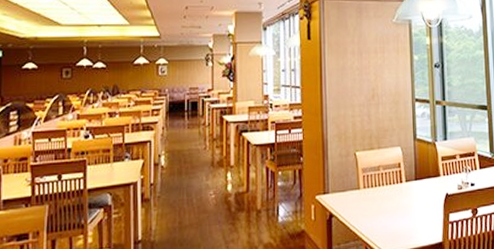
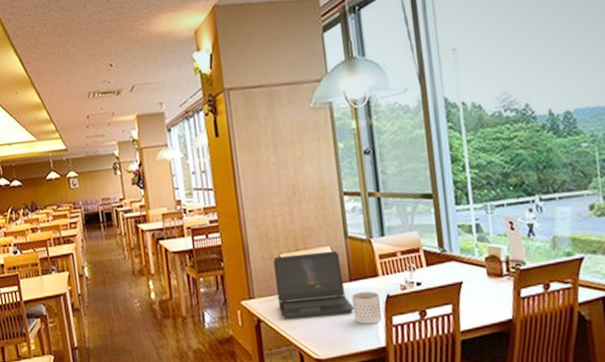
laptop computer: none [349,151,418,214] -> present [273,250,355,319]
mug: none [416,190,441,221] -> present [352,291,382,325]

